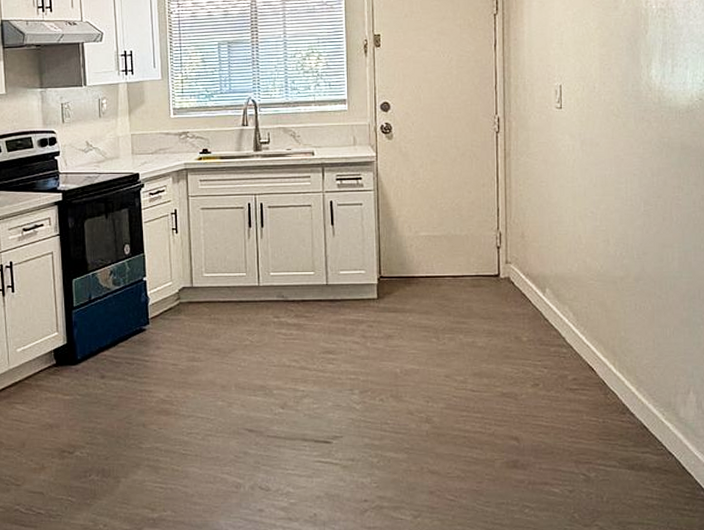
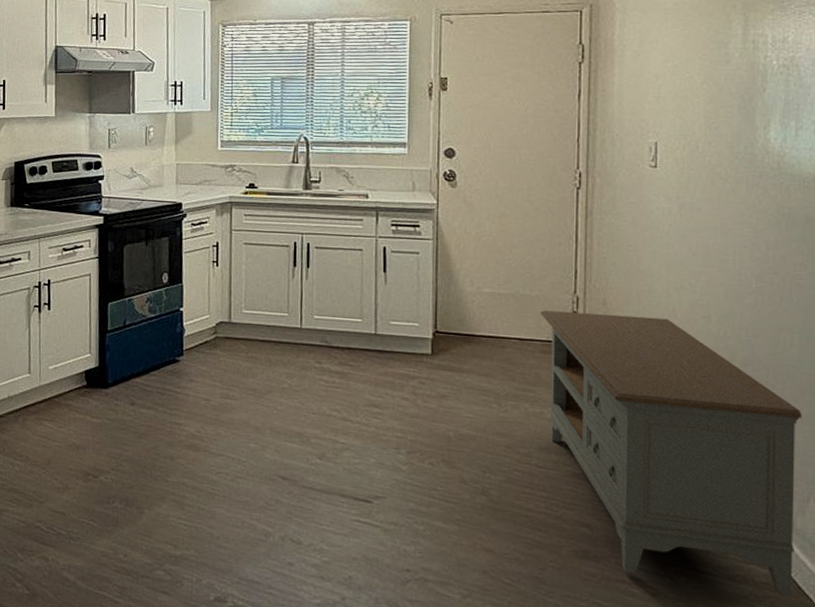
media console: none [469,245,682,477] -> present [540,310,802,597]

